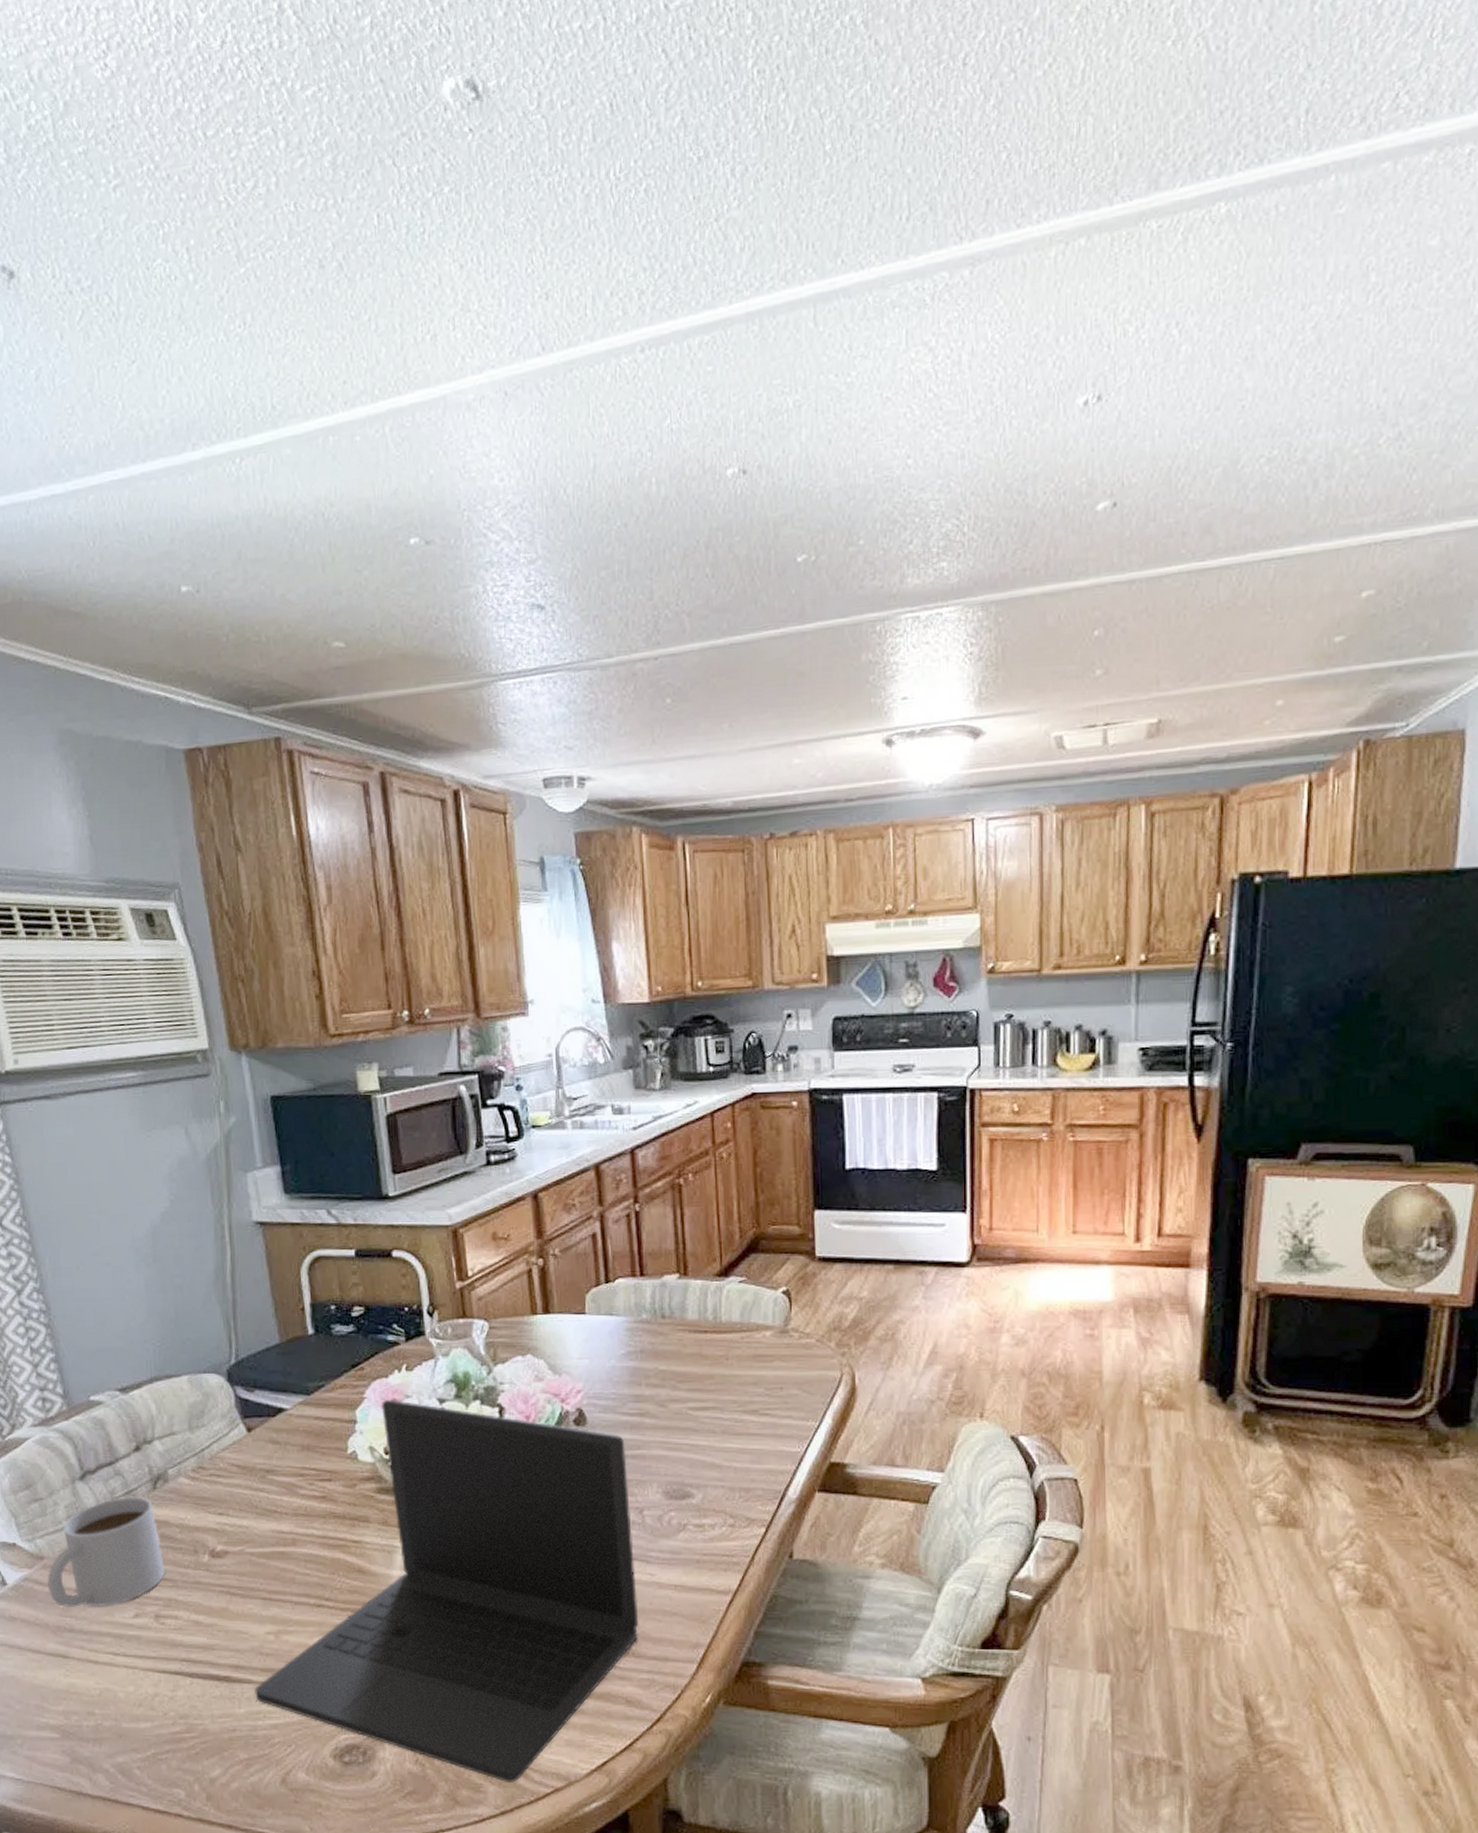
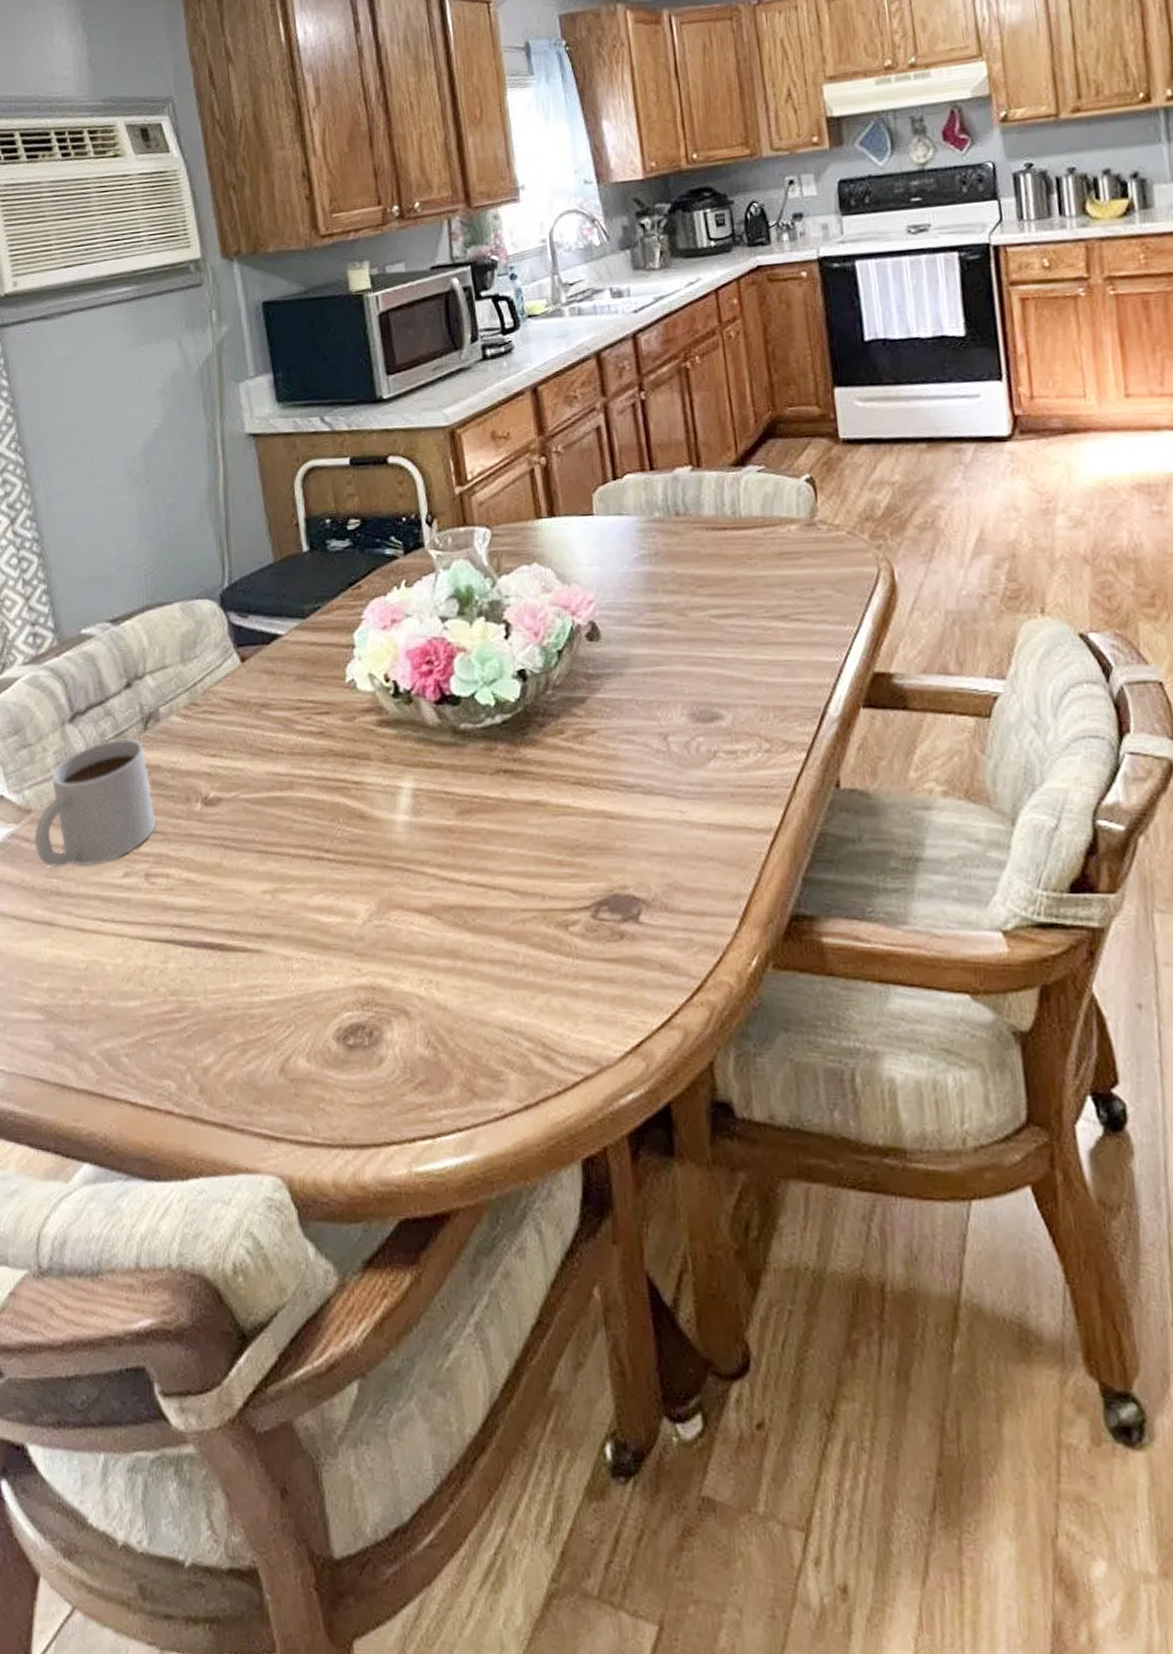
laptop: present [255,1399,639,1782] -> none [250,619,671,1069]

